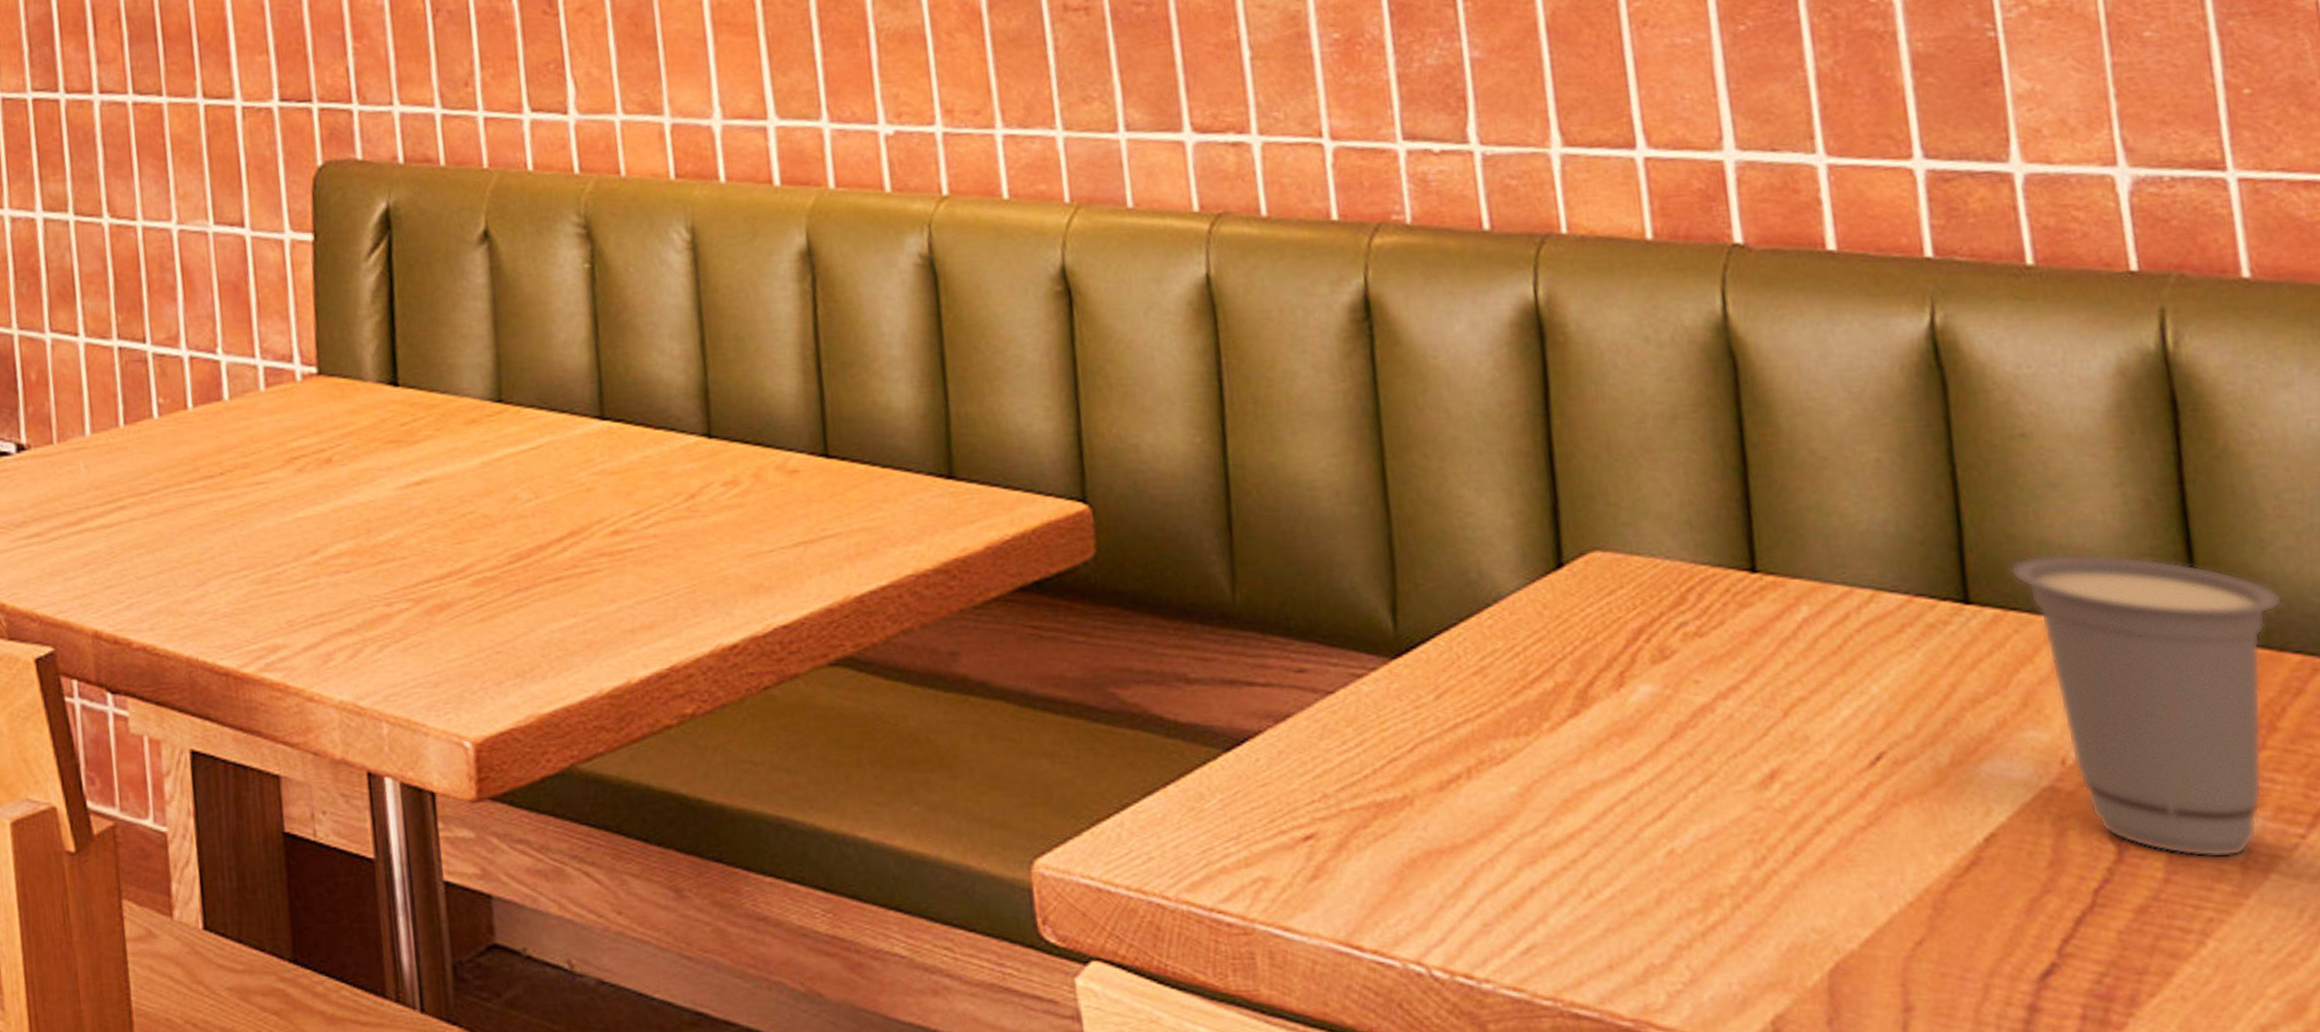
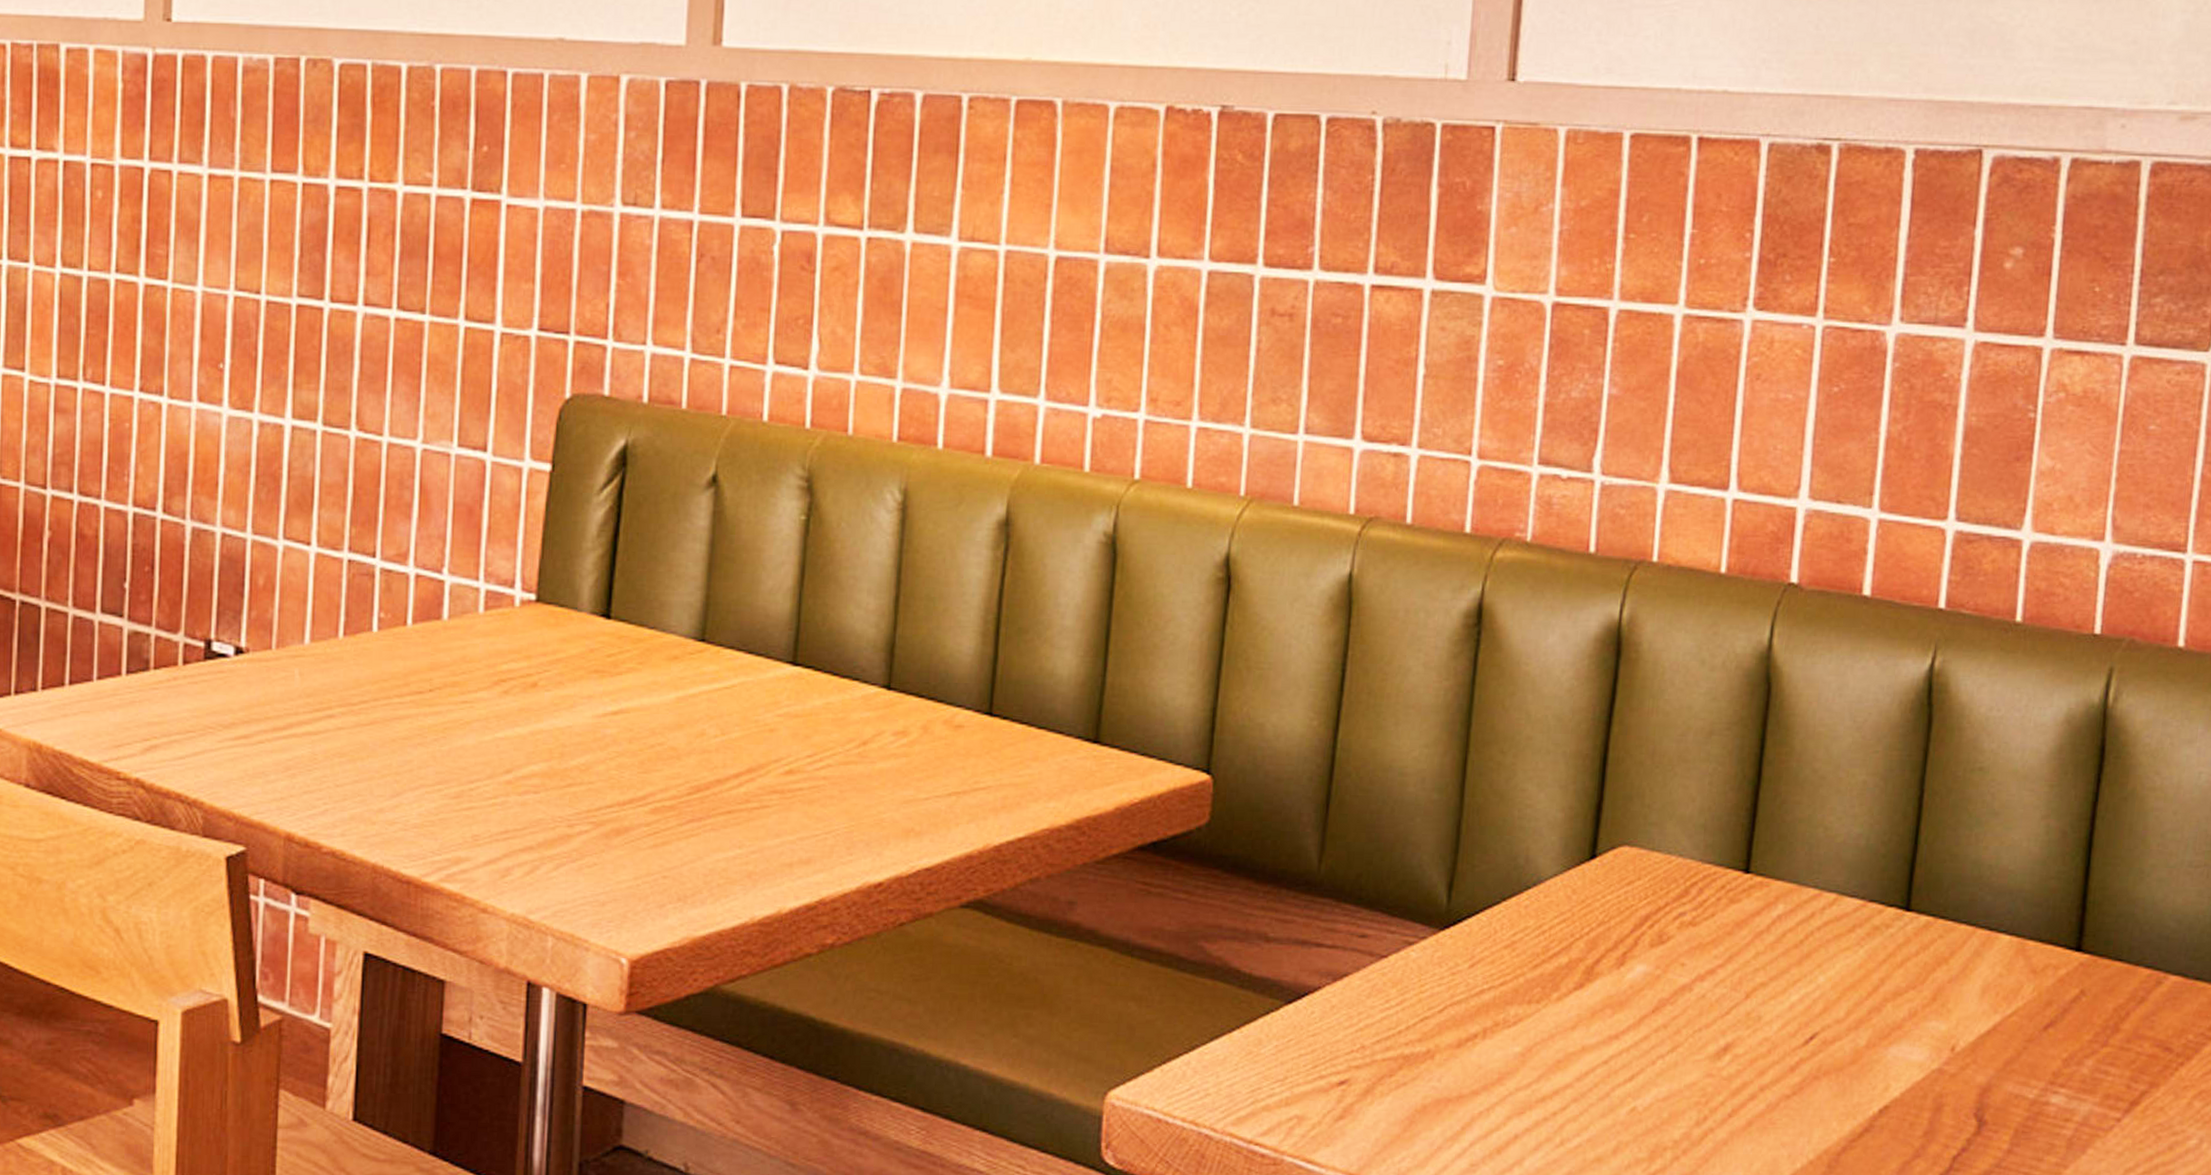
cup: present [2009,553,2283,858] -> none [1946,872,2148,1135]

